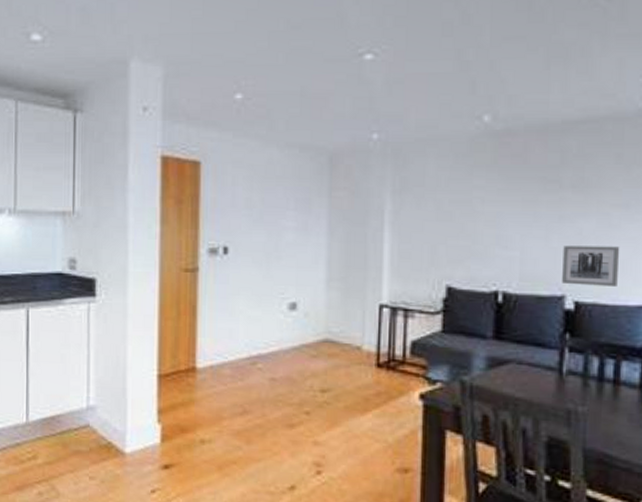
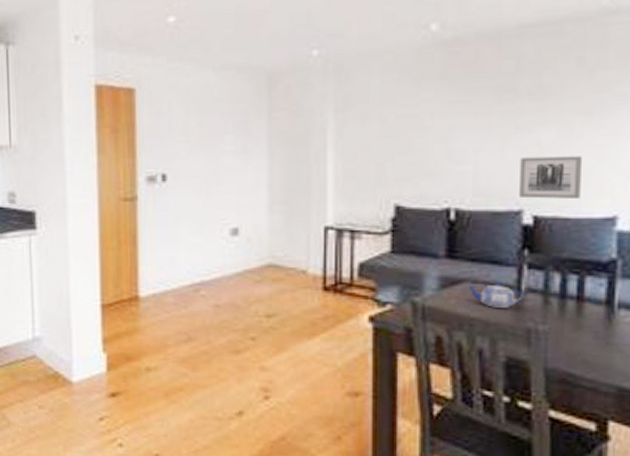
teapot: none [513,364,567,389] -> present [467,282,526,308]

